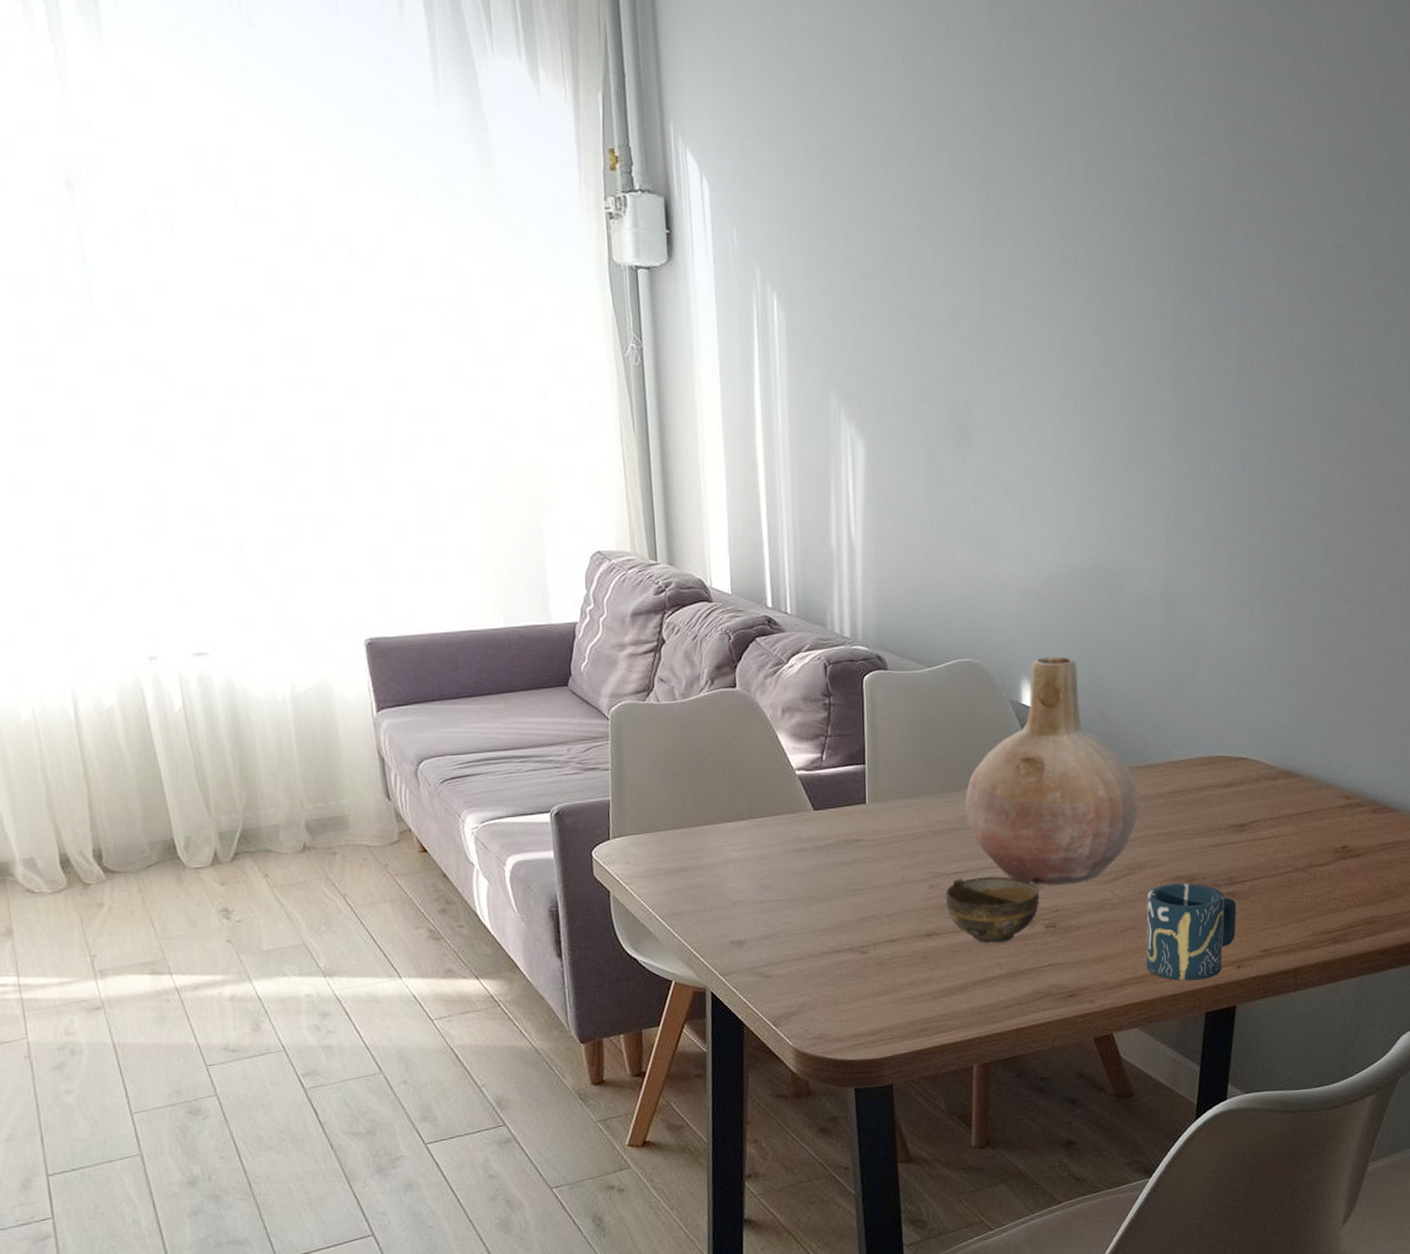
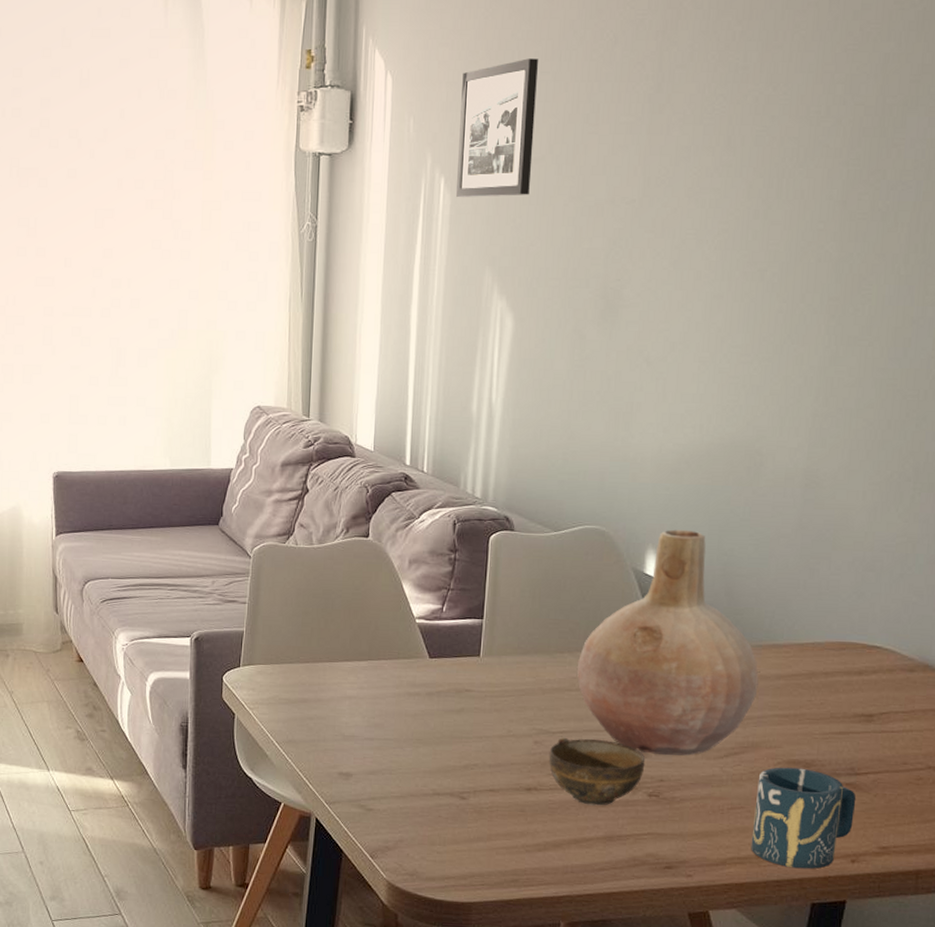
picture frame: none [785,164,868,315] -> present [455,58,538,197]

